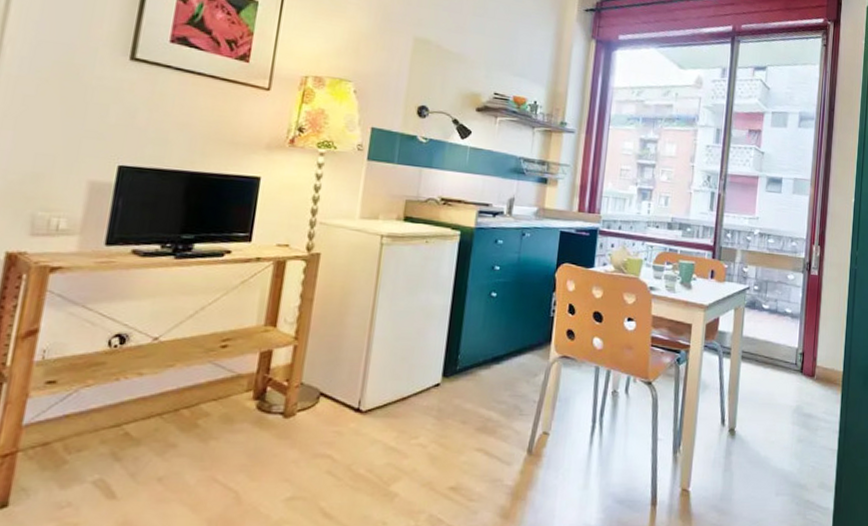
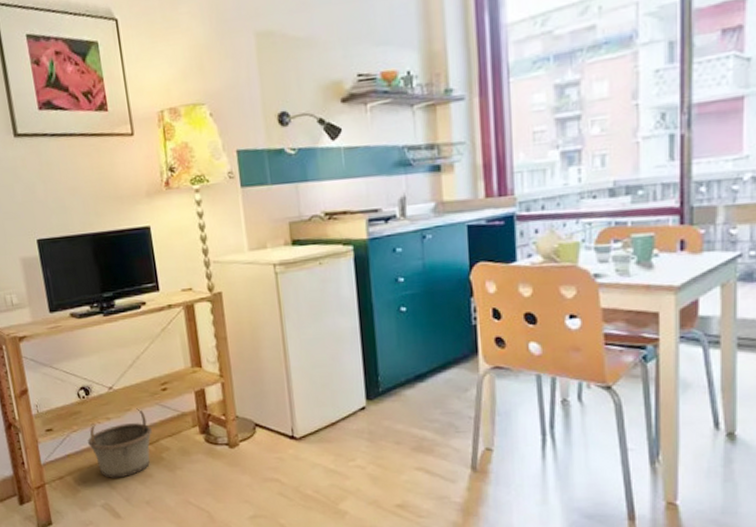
basket: none [102,365,195,447] -> present [88,408,153,478]

